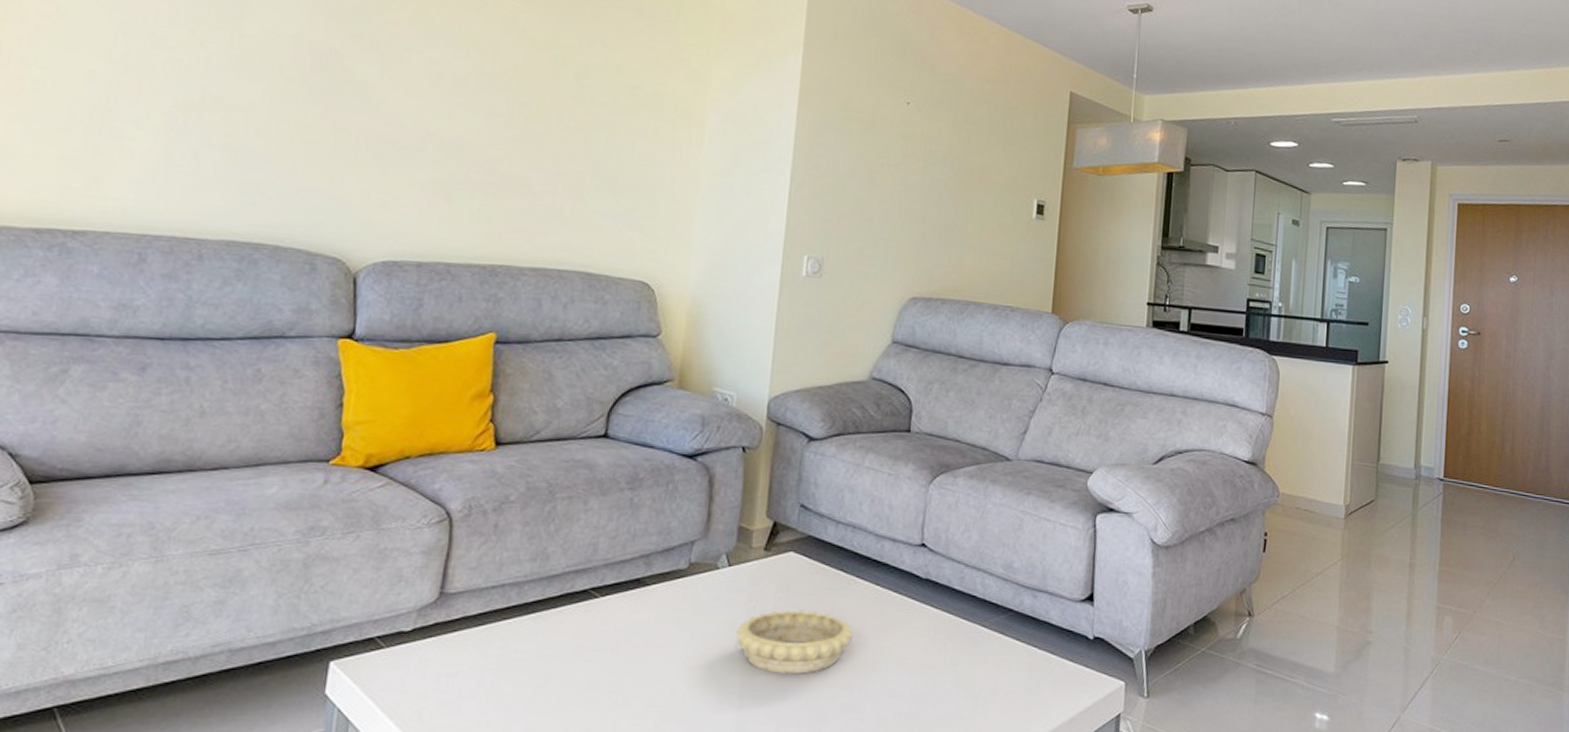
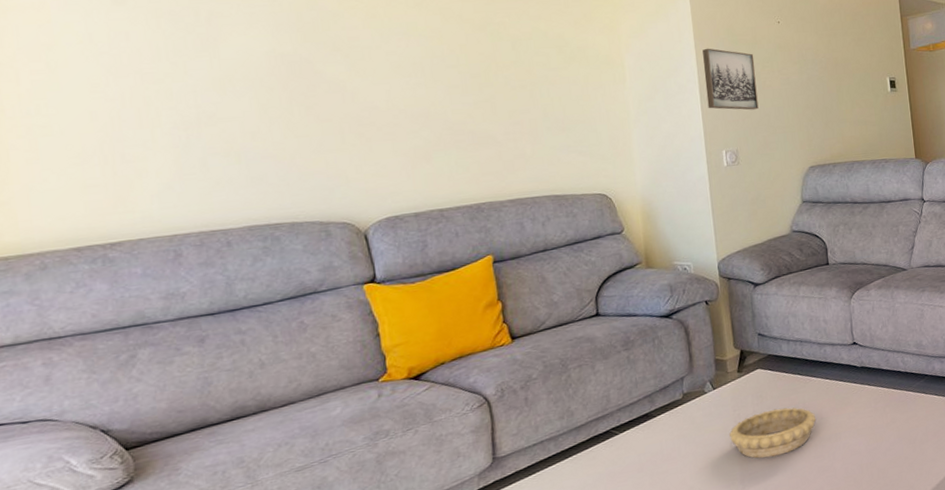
wall art: none [797,120,869,211] -> present [702,48,759,110]

